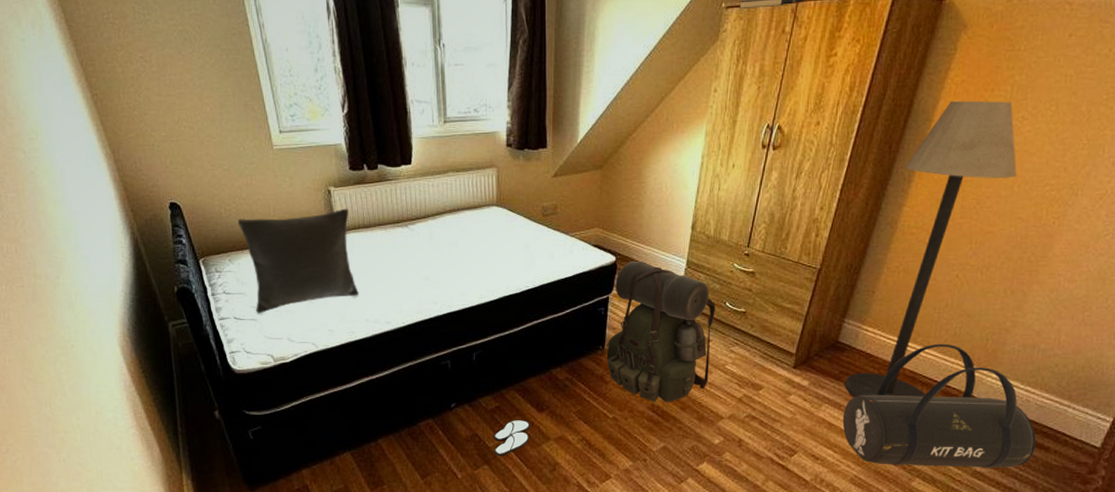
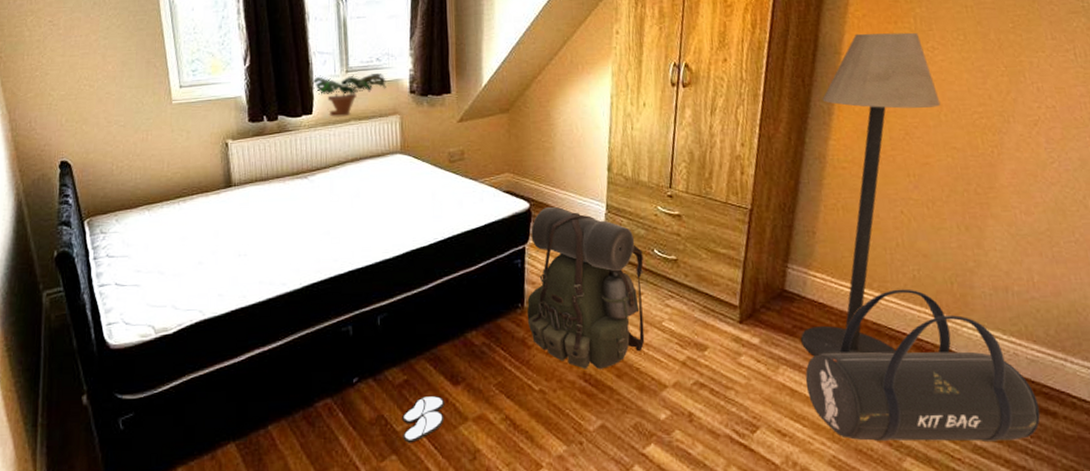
pillow: present [237,208,360,314] -> none [129,161,254,279]
potted plant: none [410,124,484,168] -> present [311,73,386,117]

